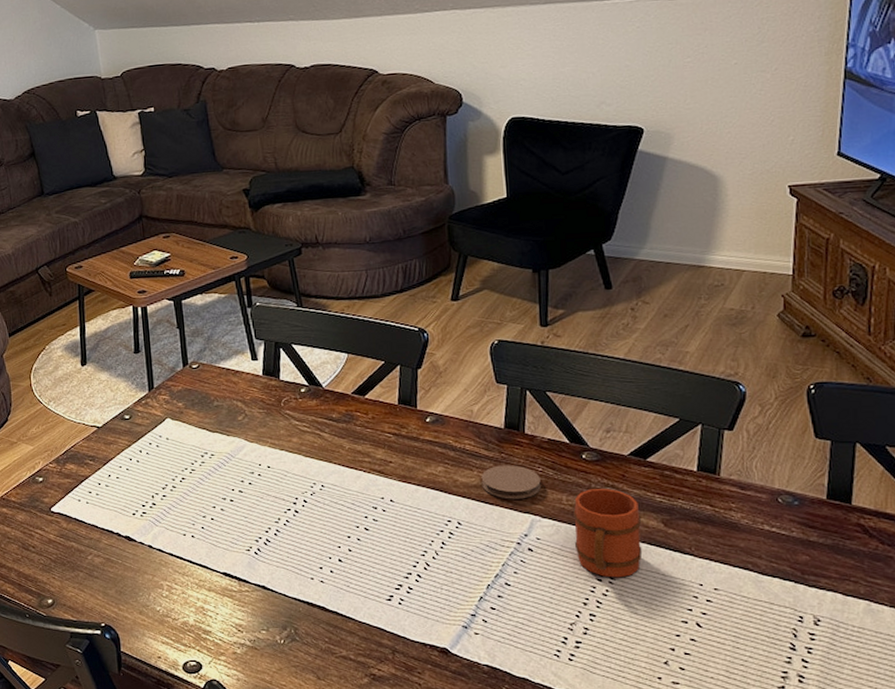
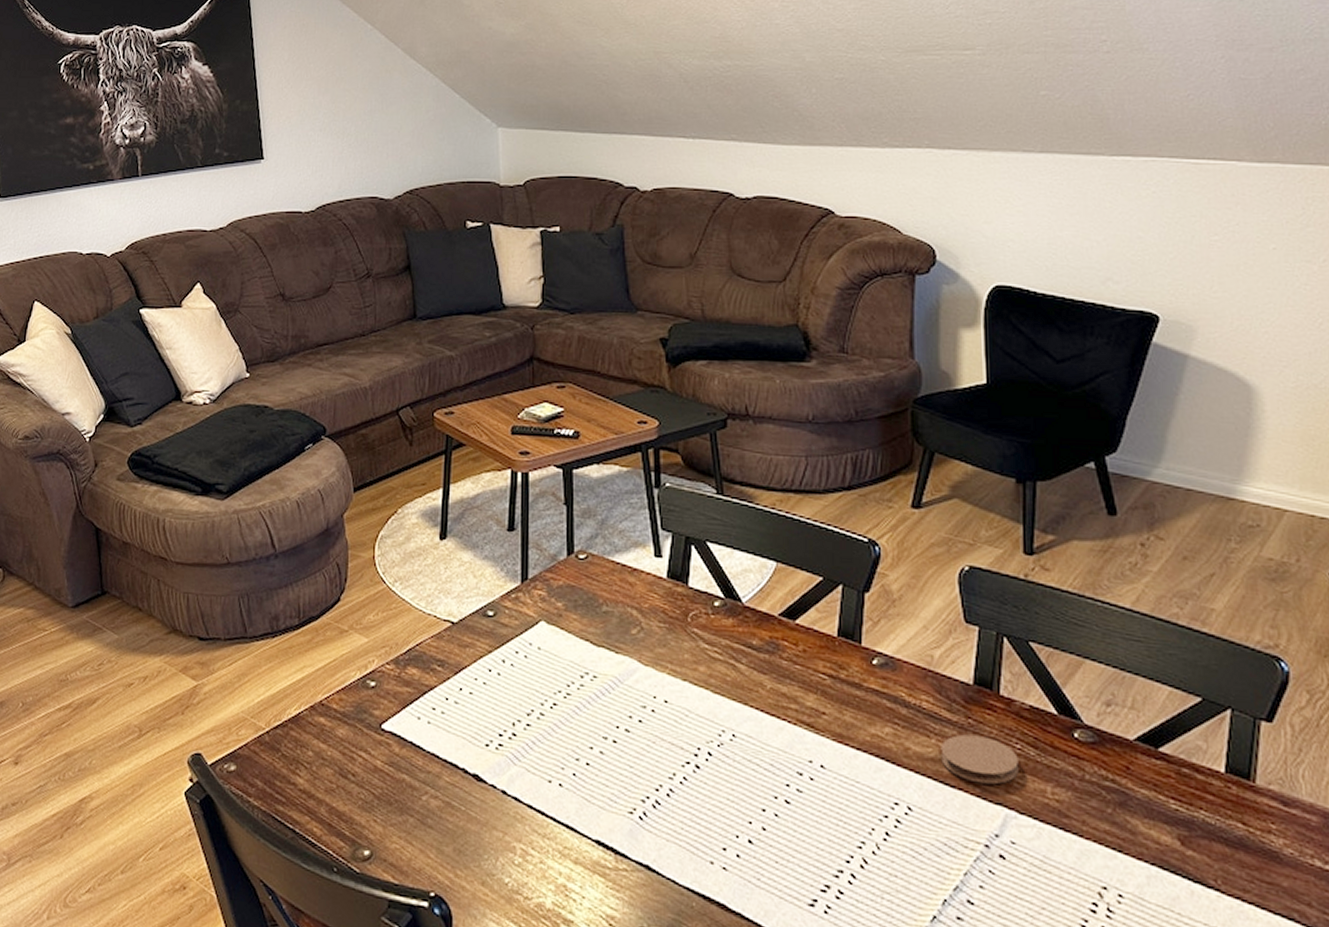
mug: present [573,488,643,578] -> none [1060,781,1152,912]

